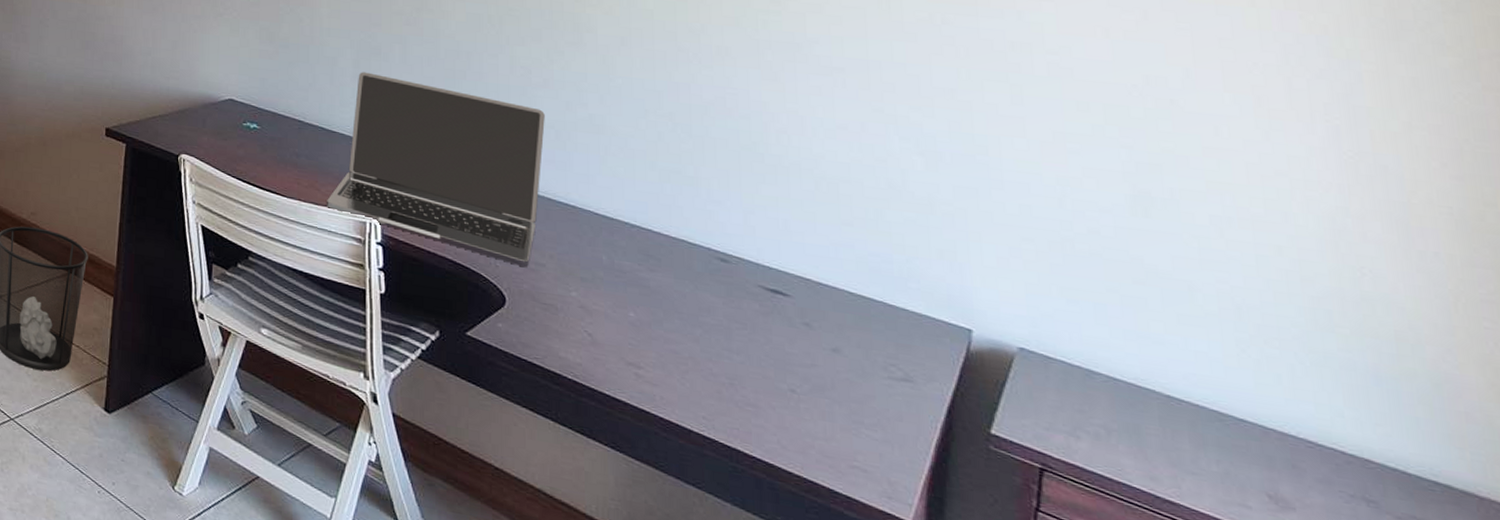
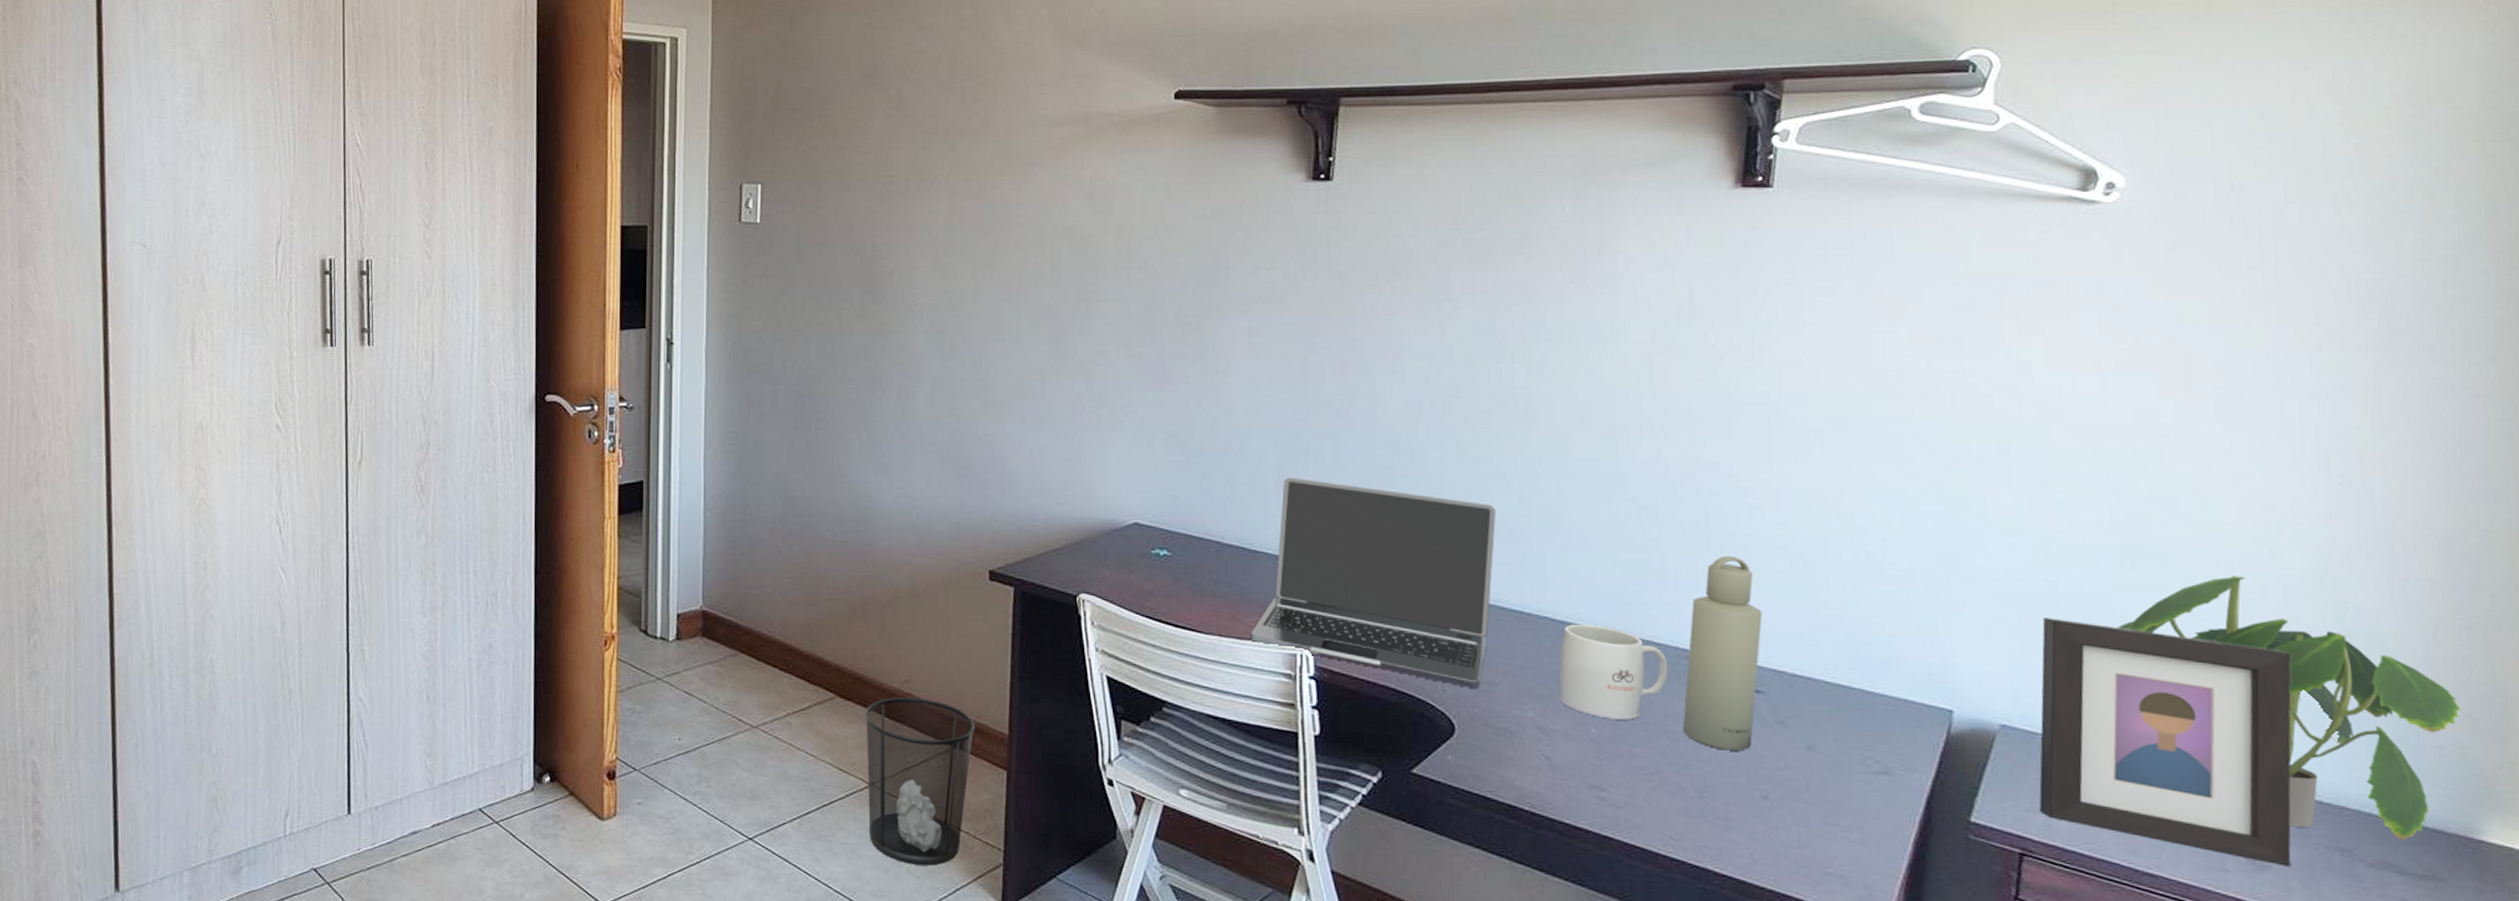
mug: none [600,219,702,309] -> present [1558,623,1669,720]
bottle: none [714,171,789,347] -> present [1682,555,1762,751]
picture frame: none [1058,254,1316,511] -> present [2039,618,2292,867]
plant: none [1131,232,1487,499] -> present [2116,576,2461,841]

